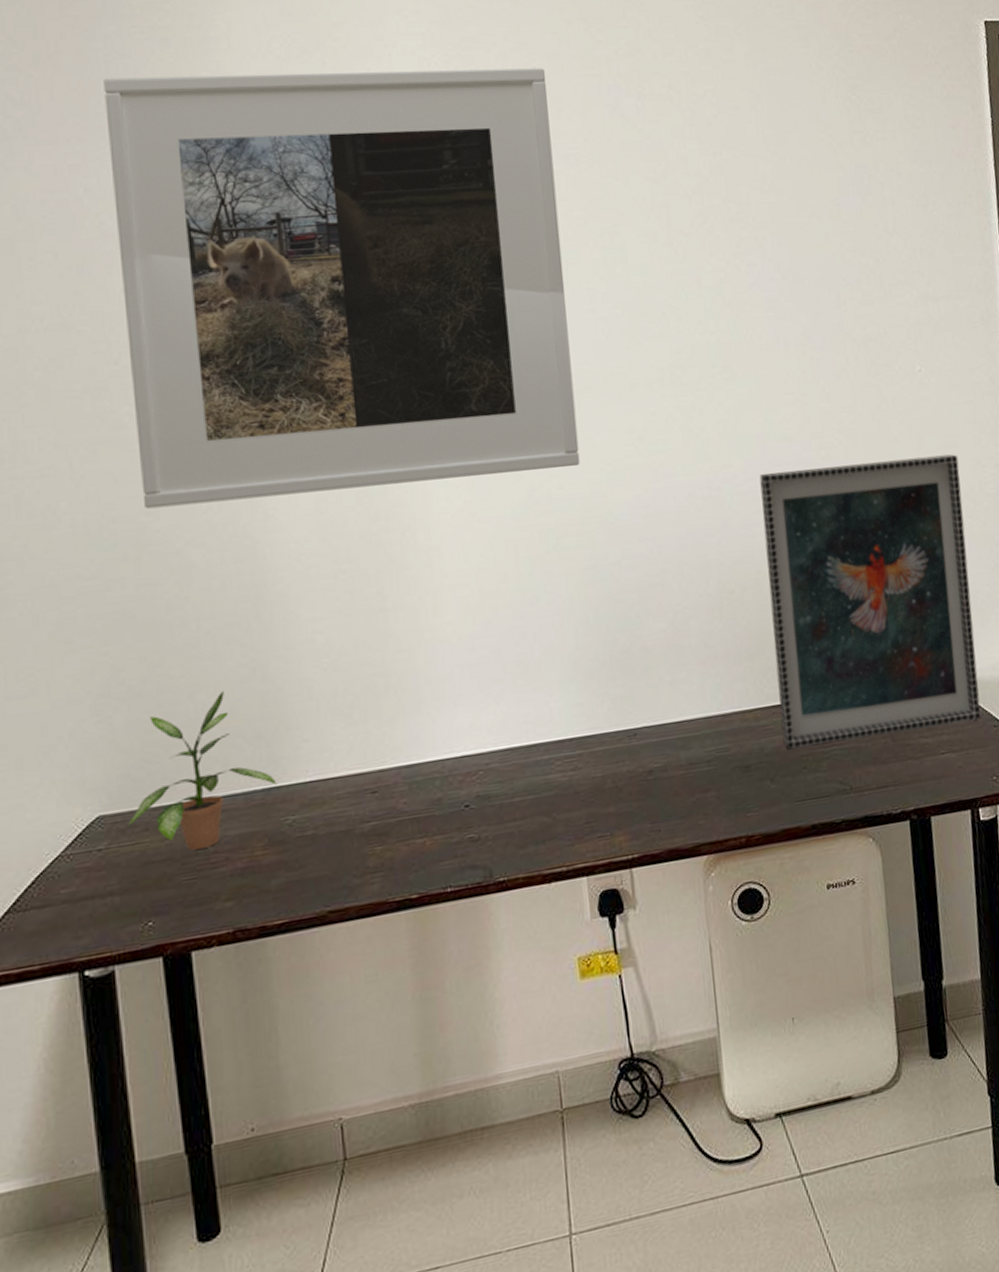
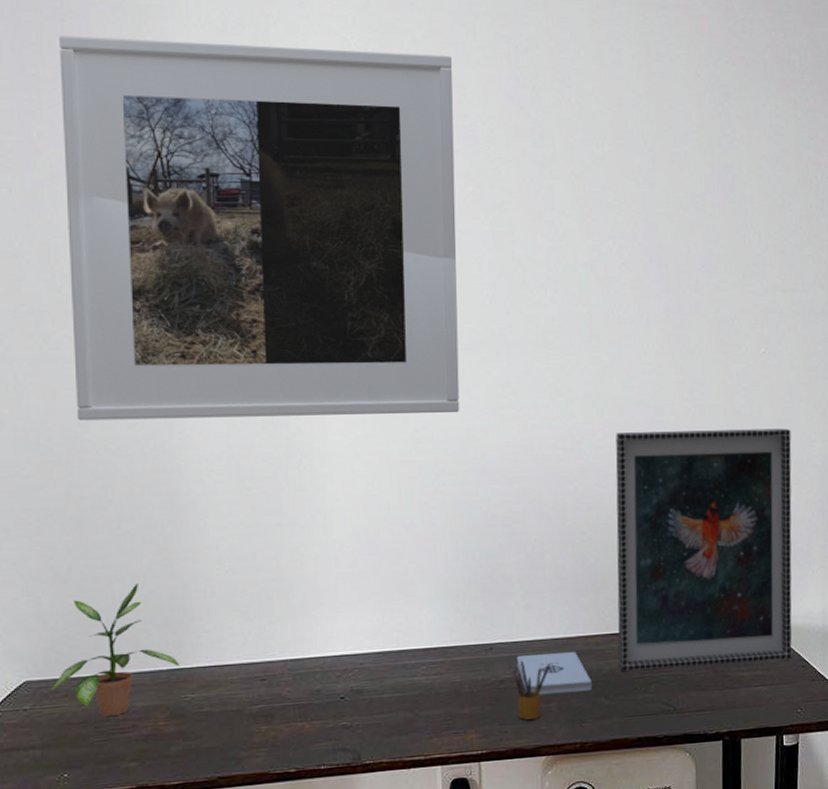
pencil box: none [656,745,705,815] -> present [508,660,550,720]
notepad: none [665,729,755,783] -> present [516,651,592,694]

